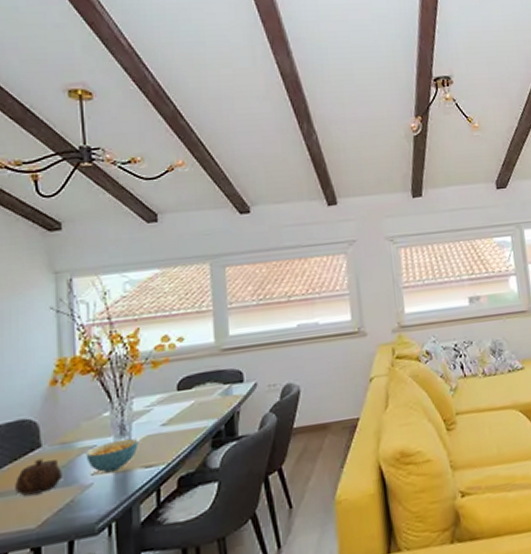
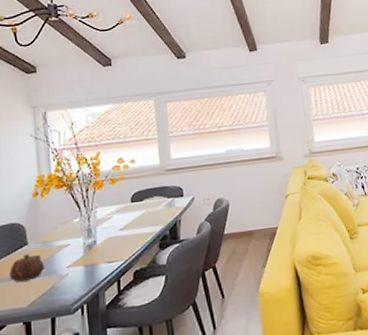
cereal bowl: present [85,438,139,473] -> none [62,239,102,266]

